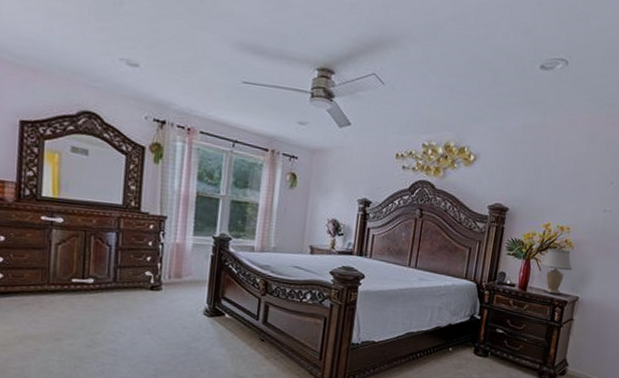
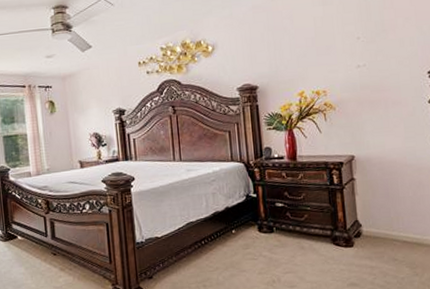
table lamp: present [540,246,572,296] -> none [304,110,340,160]

